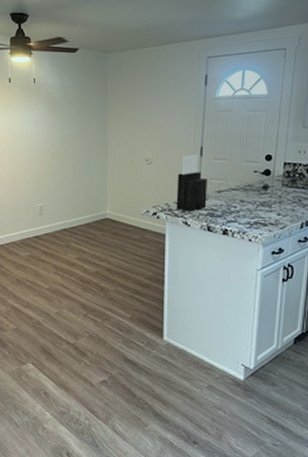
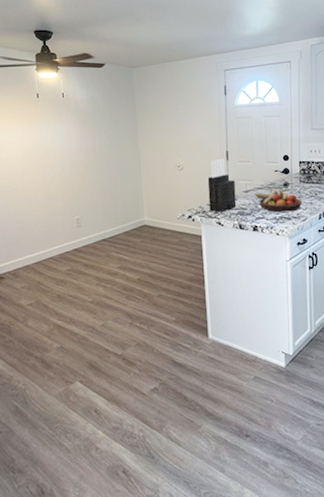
fruit bowl: none [228,192,283,217] -> present [255,190,302,213]

